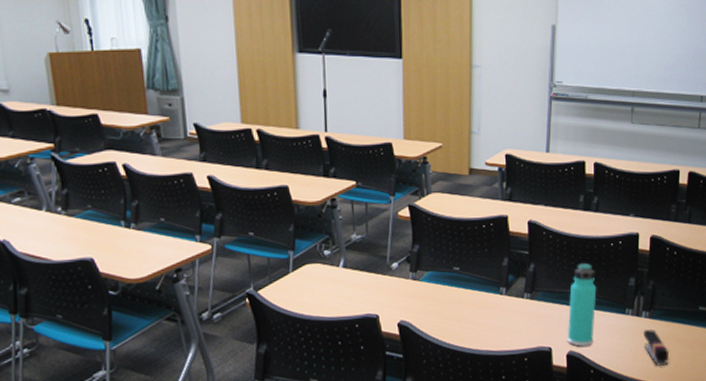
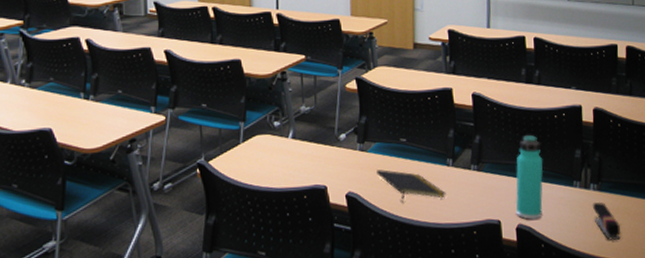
notepad: none [429,298,499,331] -> present [377,169,446,203]

